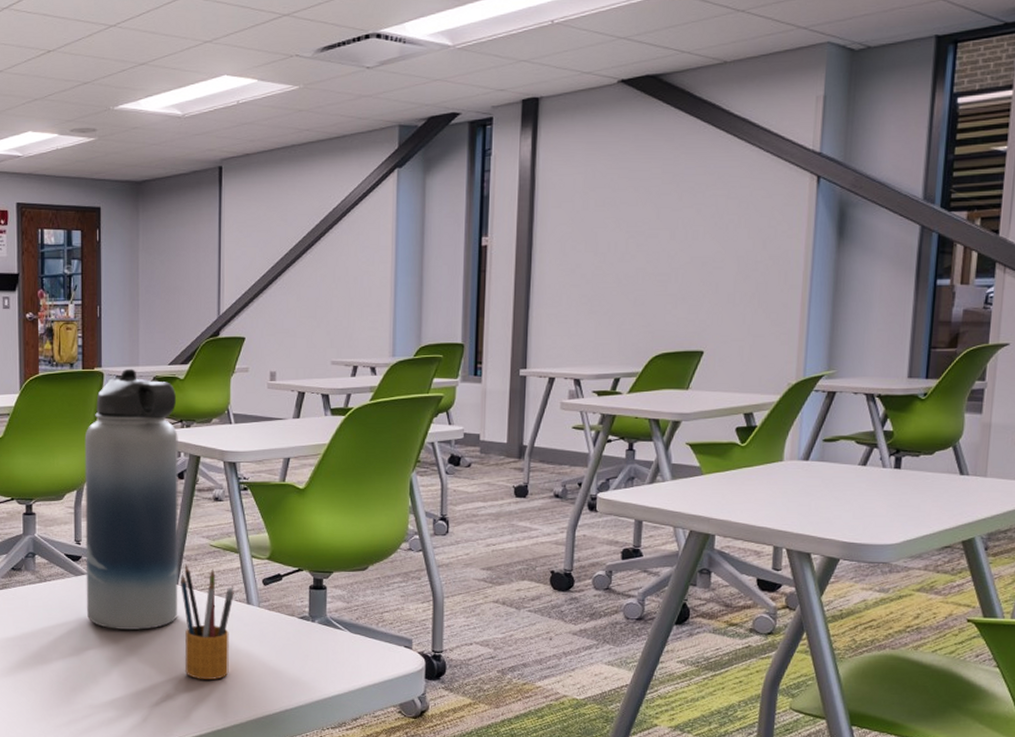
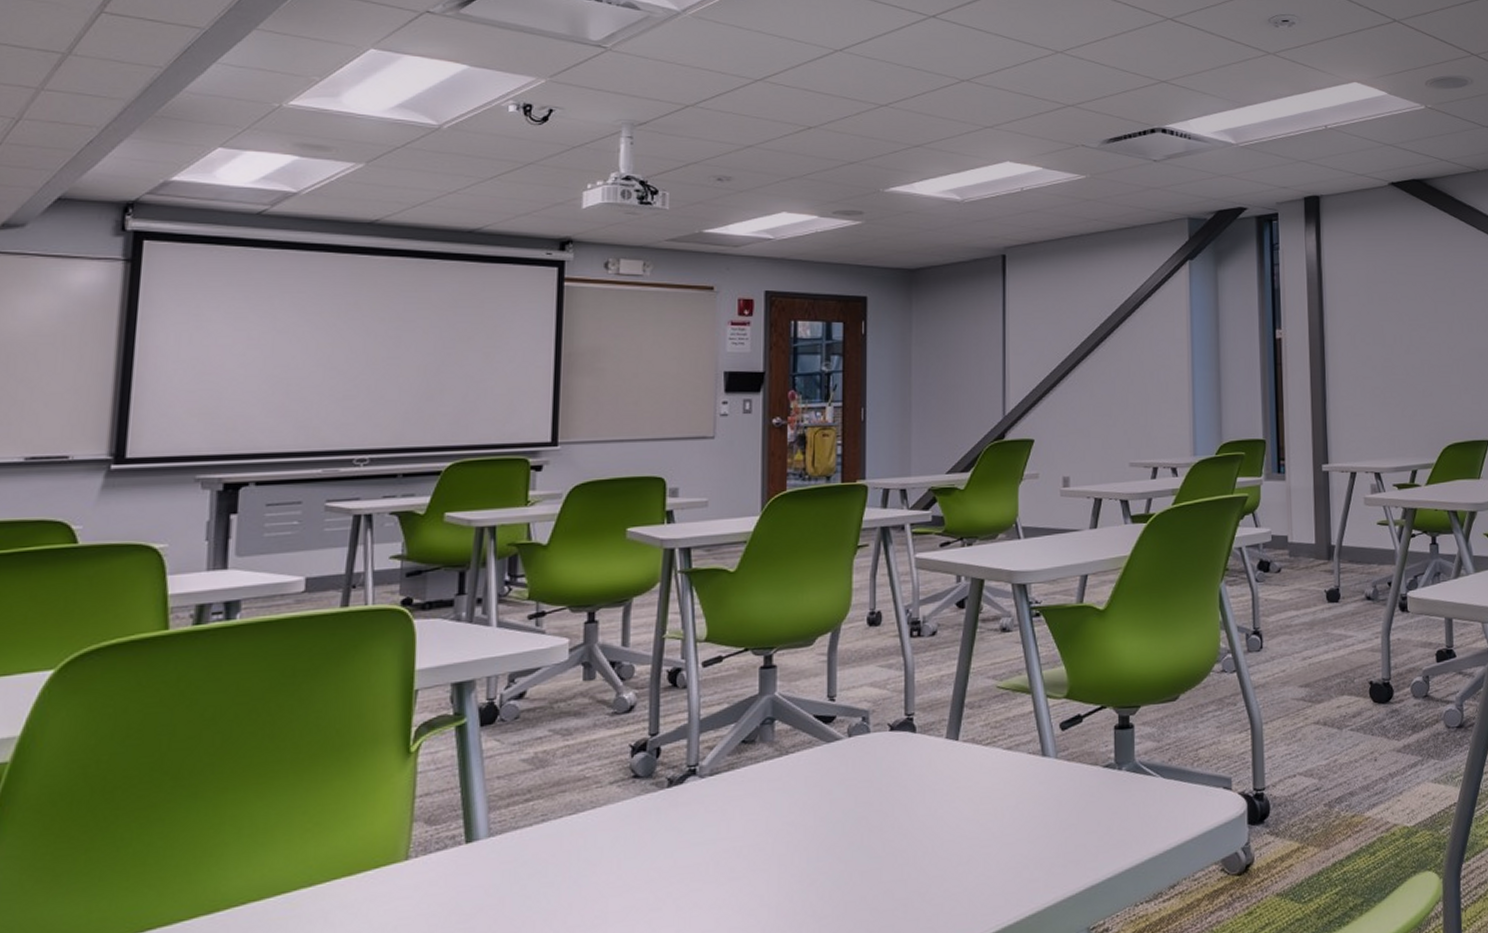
water bottle: present [84,368,178,630] -> none [841,479,959,808]
pencil box: present [181,565,234,680] -> none [961,714,1027,861]

